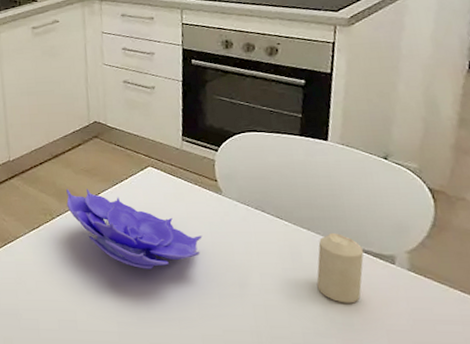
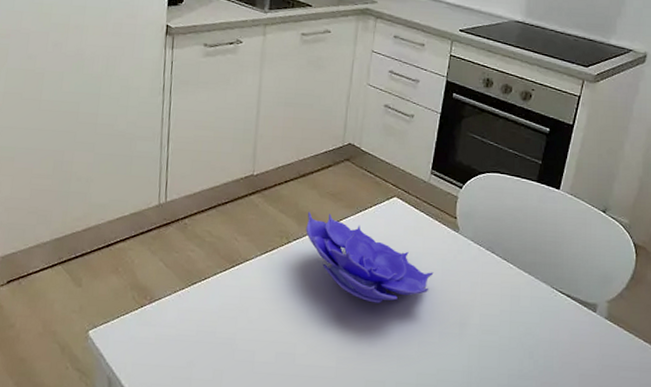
candle: present [316,232,364,304] -> none [528,278,573,348]

